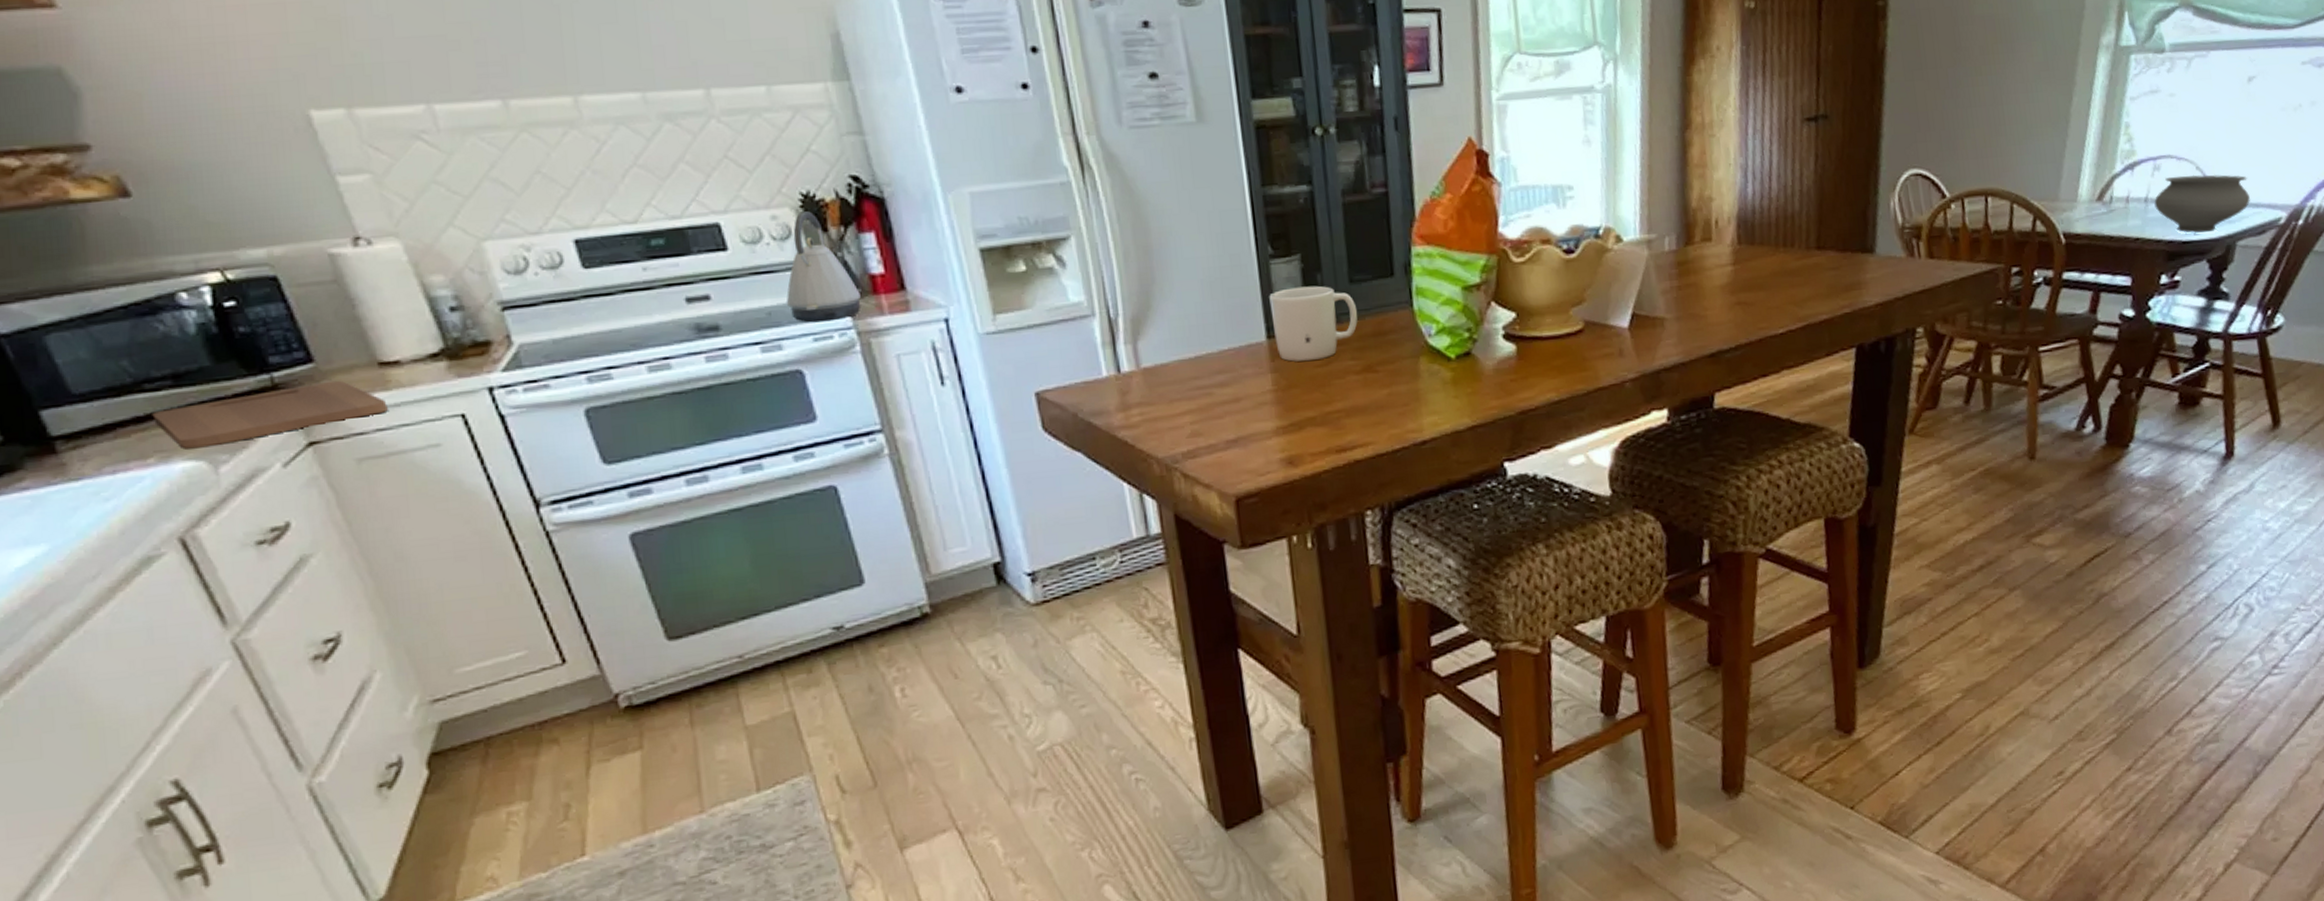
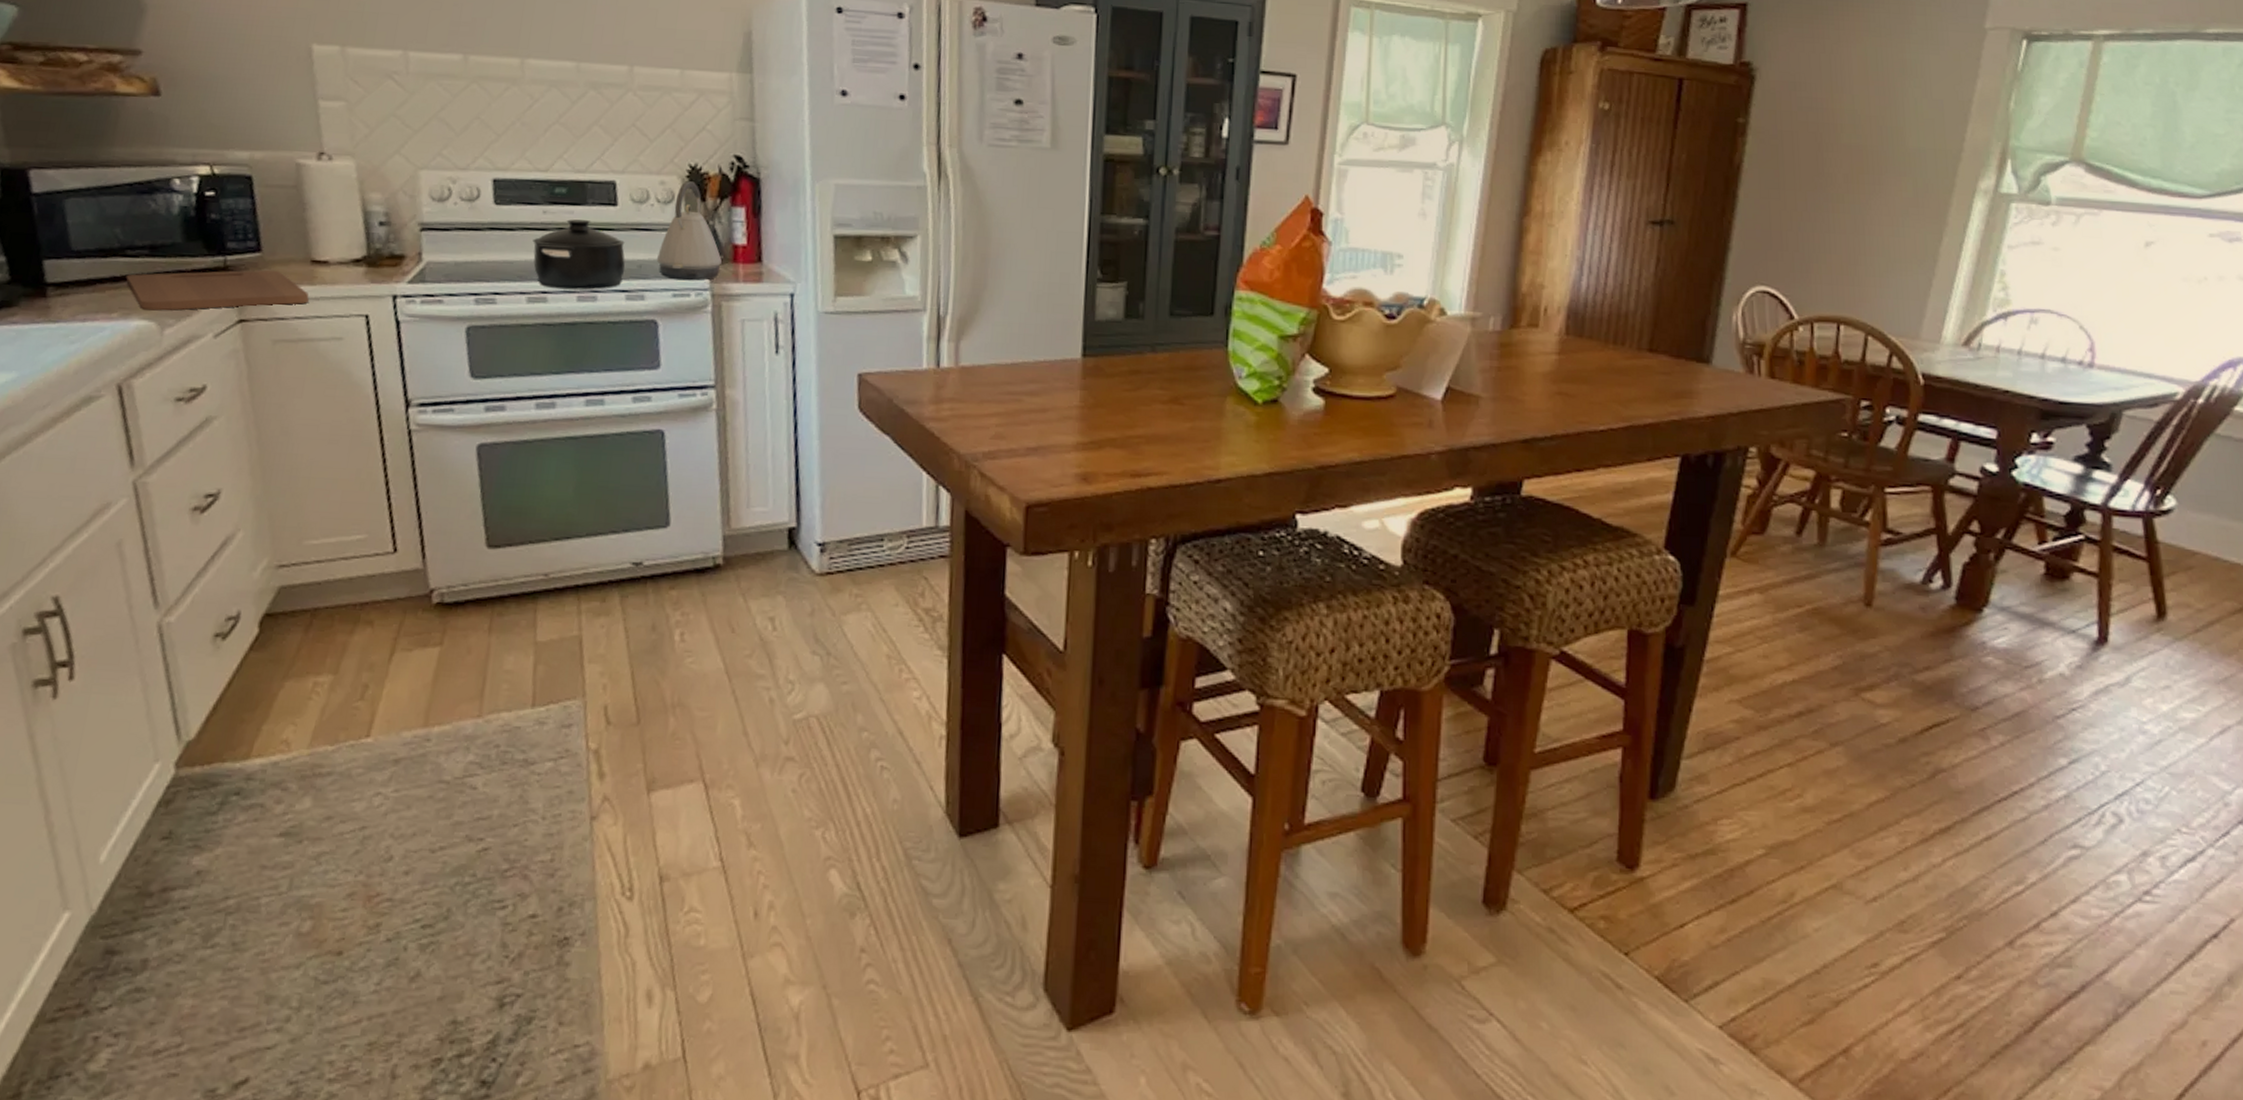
saucepan: none [638,271,753,353] -> present [533,219,625,291]
mug: present [1269,285,1358,362] -> none [1089,312,1173,385]
bowl: present [2154,174,2250,234] -> none [2028,332,2142,397]

